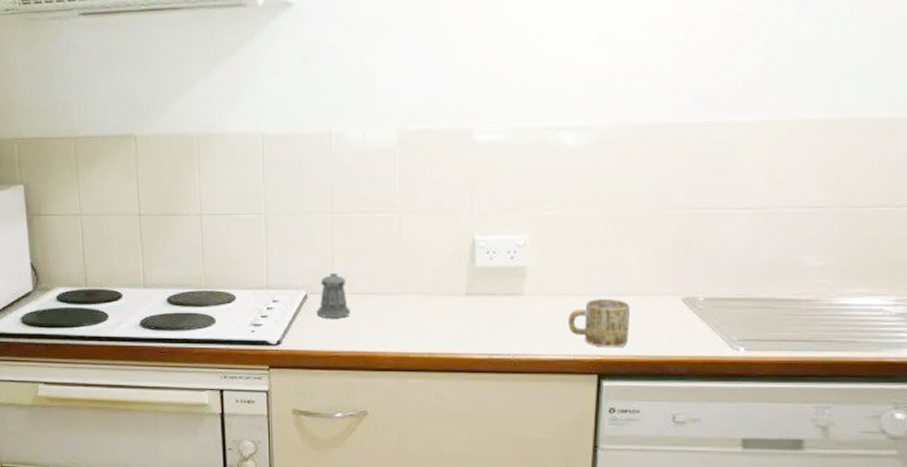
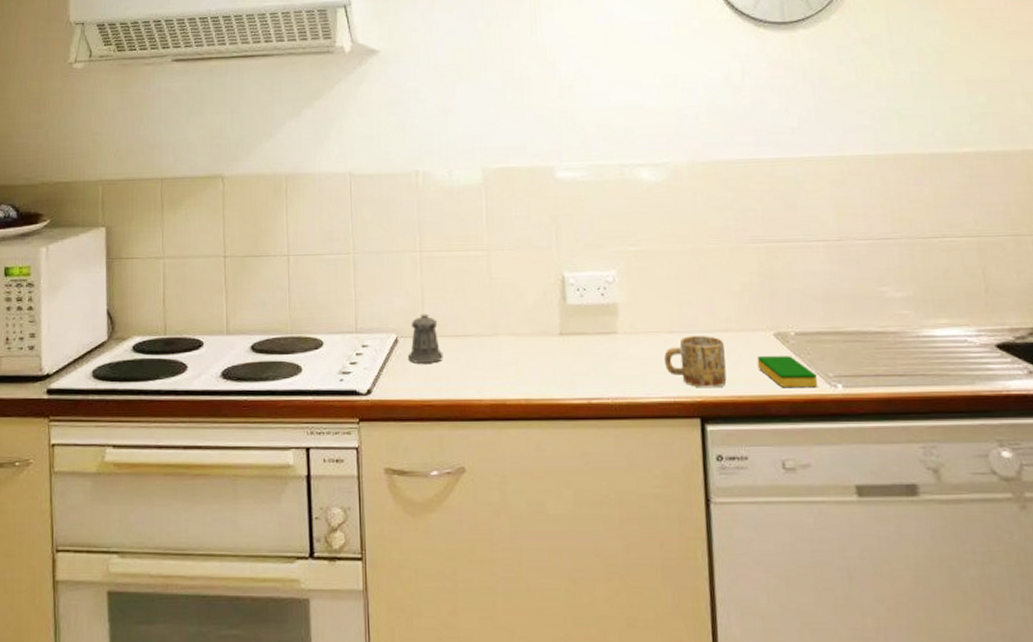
dish sponge: none [661,320,720,350] -> present [756,356,817,388]

